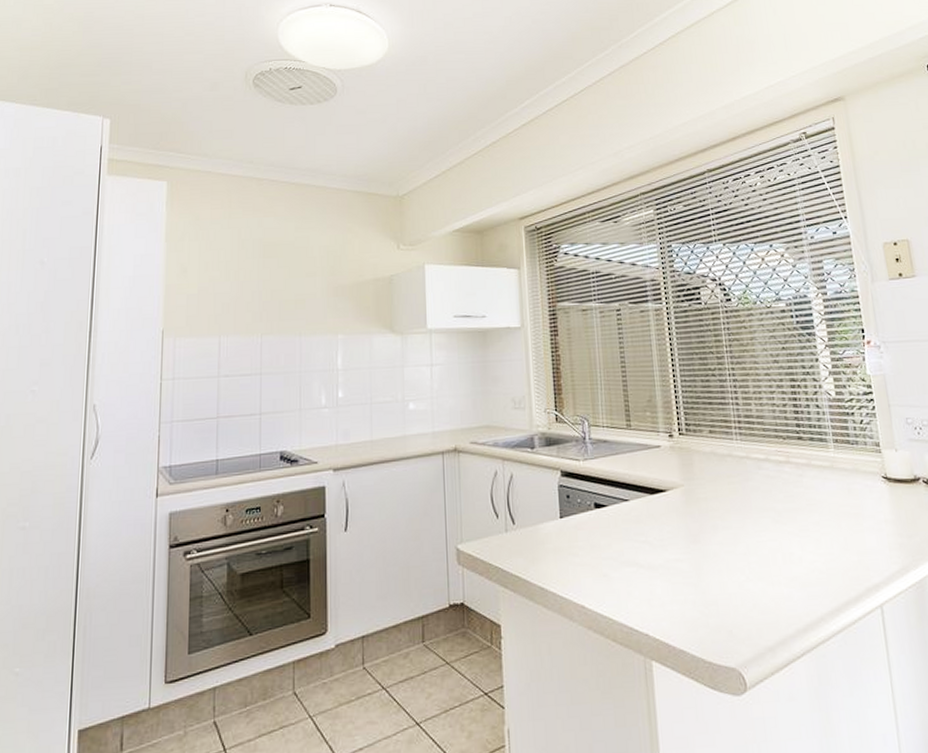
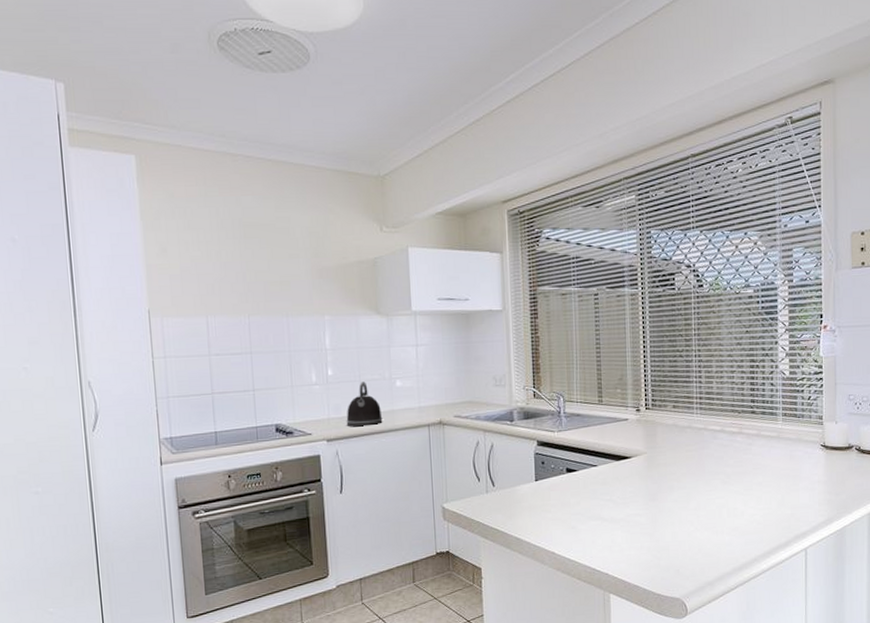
kettle: none [355,404,394,455] -> present [346,381,383,427]

